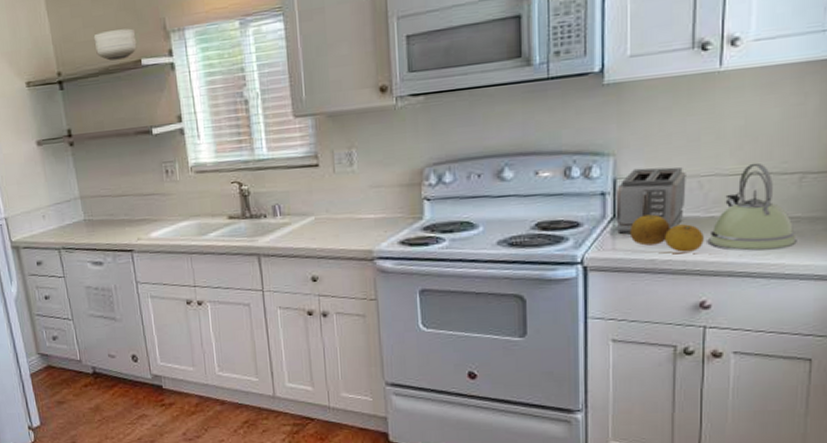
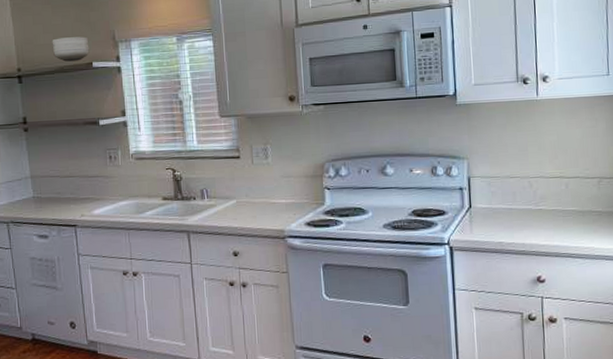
toaster: present [615,166,686,235] -> none [470,169,521,222]
fruit: present [629,214,670,246] -> none [482,206,512,231]
fruit: present [663,224,704,253] -> none [507,214,536,237]
kettle: present [707,162,797,251] -> none [538,169,601,237]

